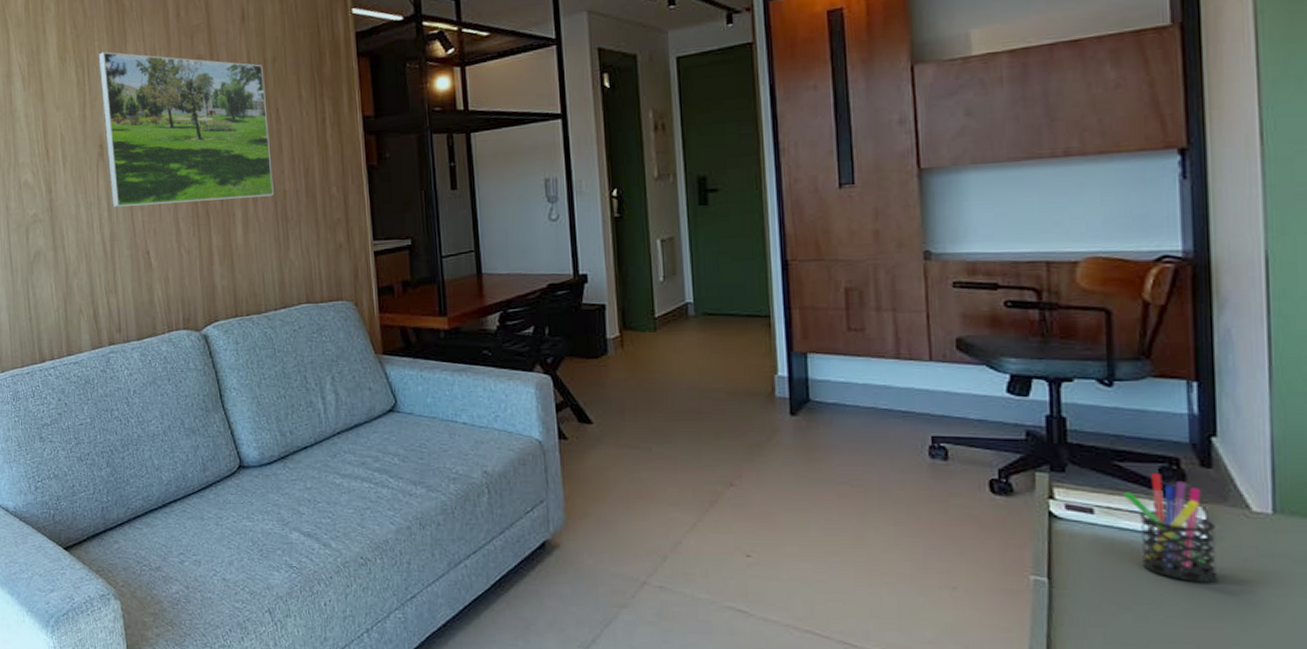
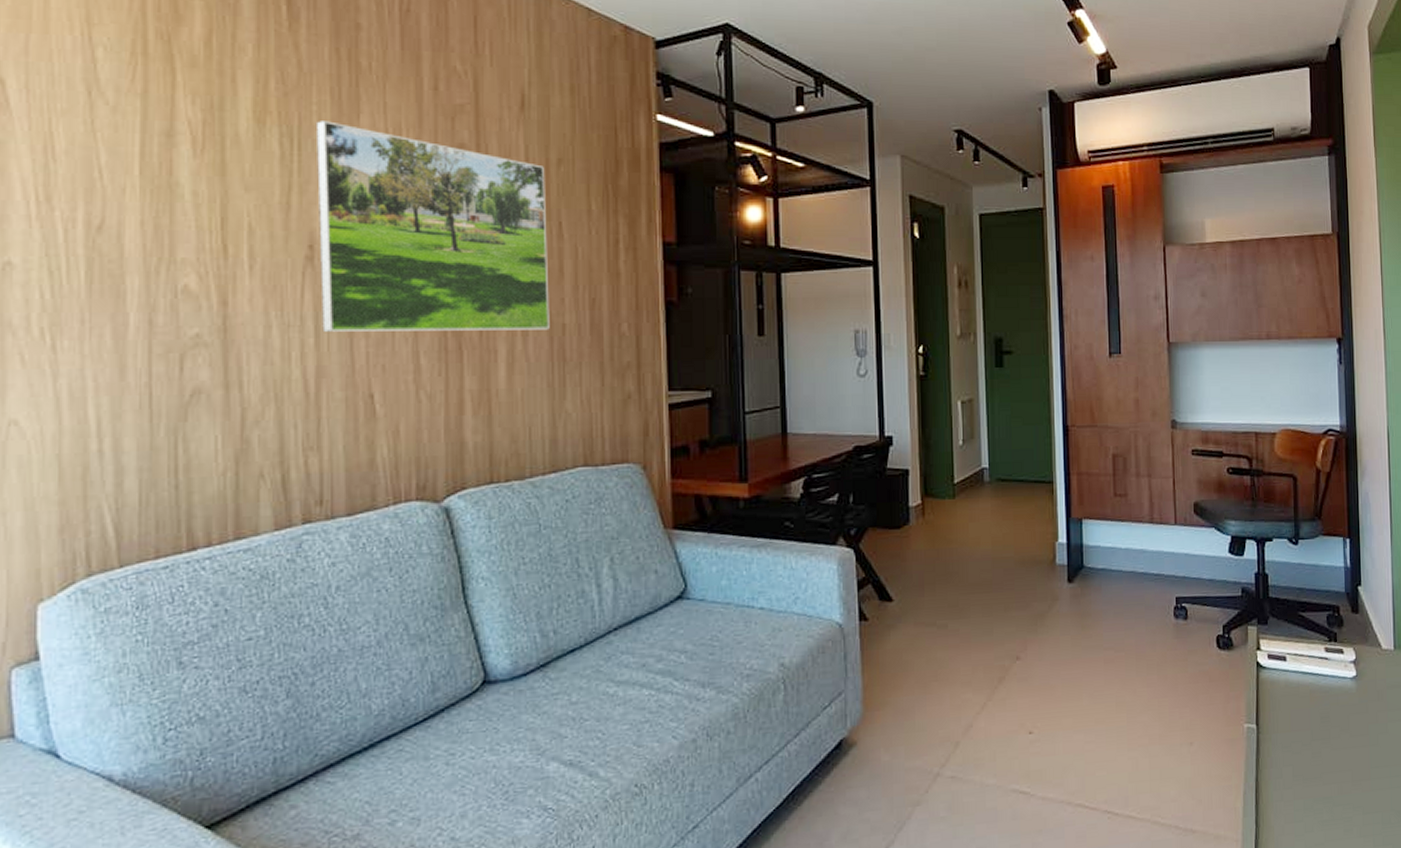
pen holder: present [1124,473,1219,583] -> none [1305,620,1363,716]

